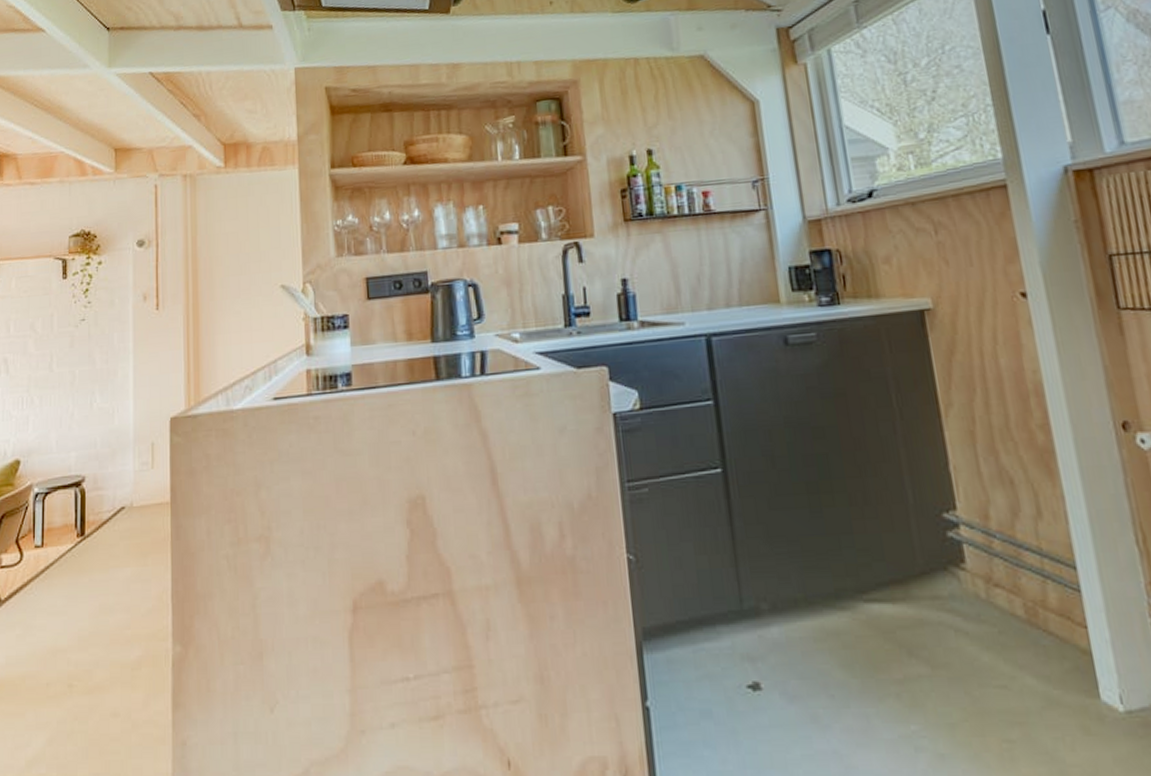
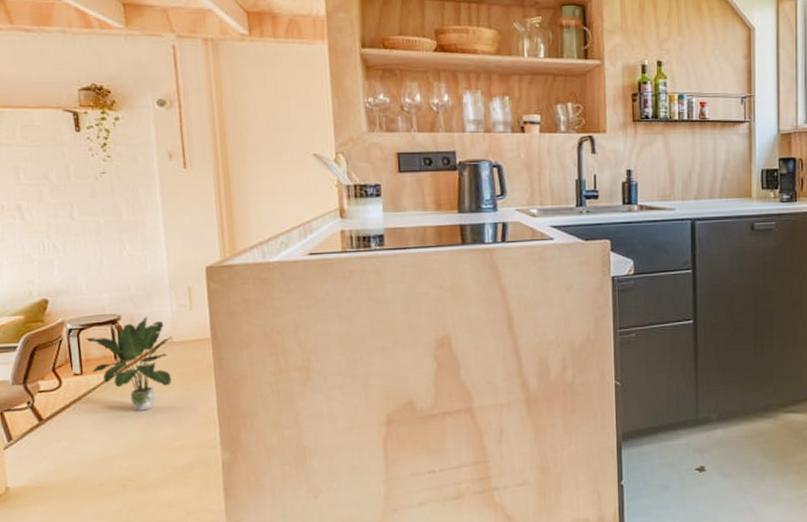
potted plant: none [50,476,132,591] -> present [86,316,172,411]

